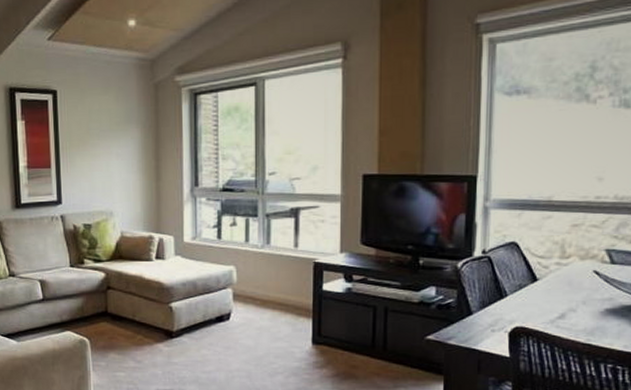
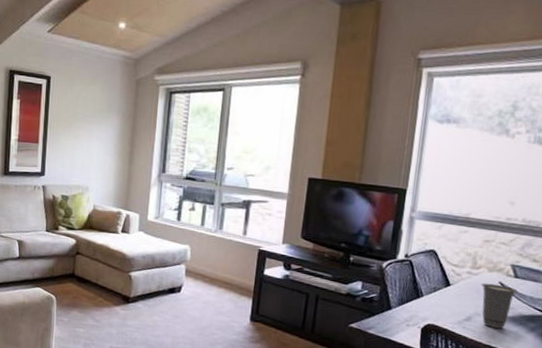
cup: none [572,273,616,323] -> present [480,283,518,329]

